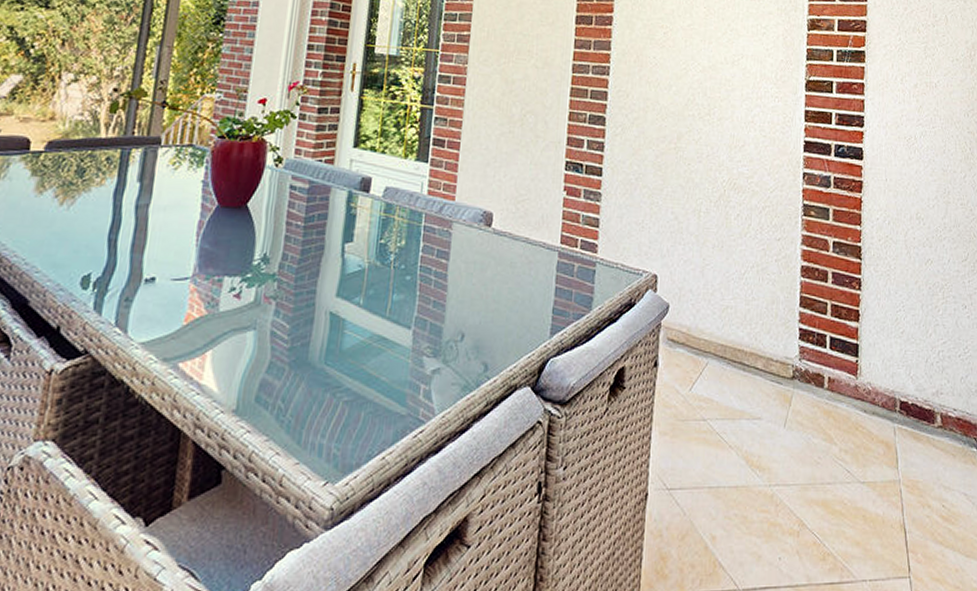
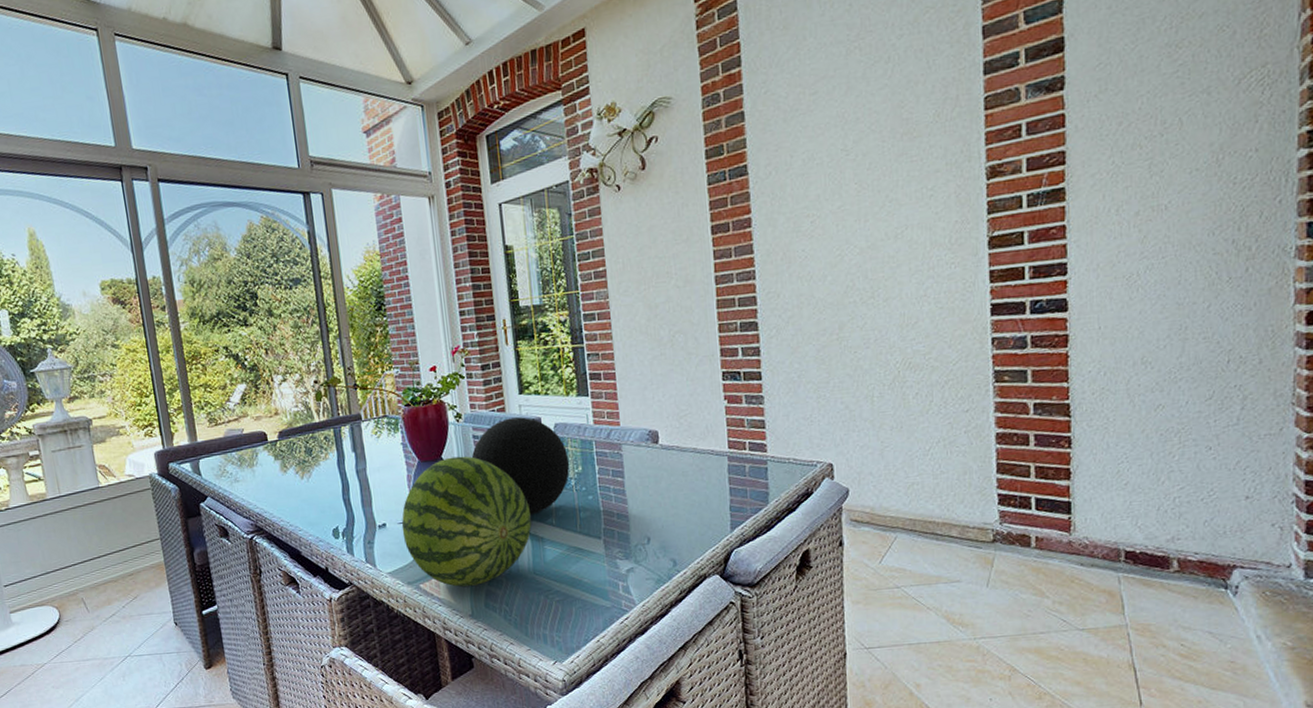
fruit: none [173,206,337,371] -> present [401,456,532,587]
decorative orb: none [282,172,394,290] -> present [471,417,570,515]

